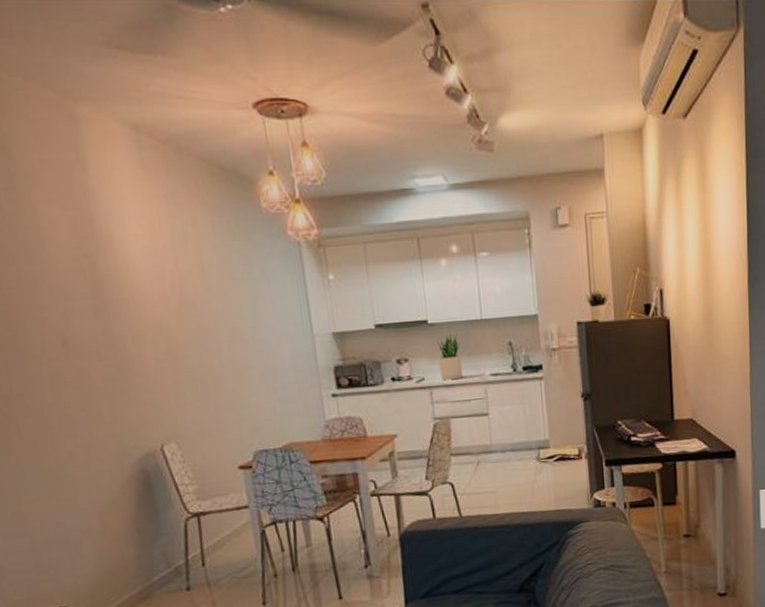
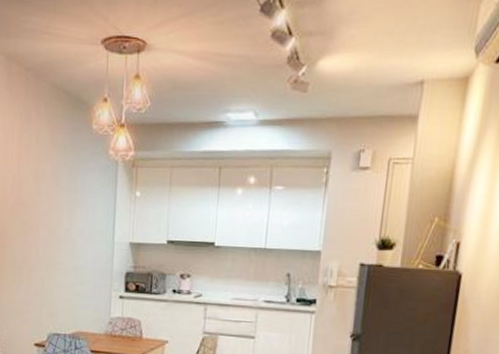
planter: present [438,334,463,381] -> none [217,258,241,301]

